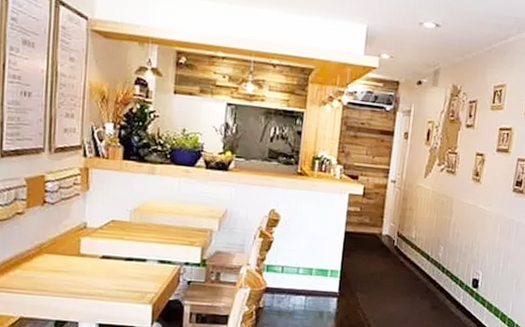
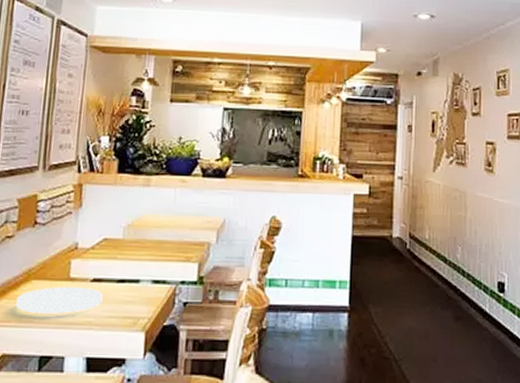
plate: none [30,261,112,285] -> present [16,287,103,314]

